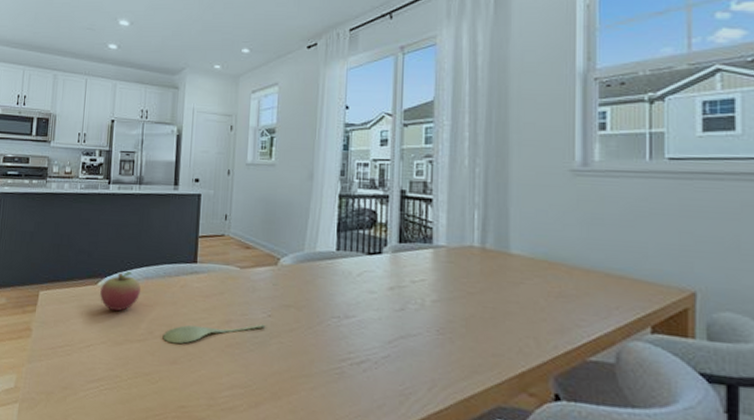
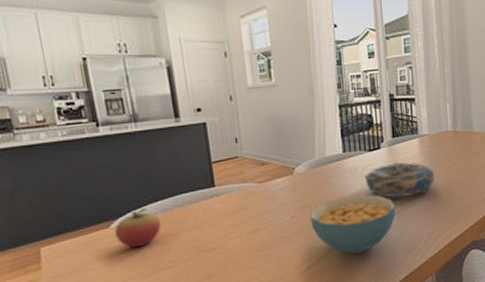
spoon: present [162,324,266,344] -> none [193,225,291,262]
cereal bowl: none [287,304,393,381] -> present [309,194,396,254]
decorative bowl: none [358,273,450,323] -> present [364,162,435,198]

